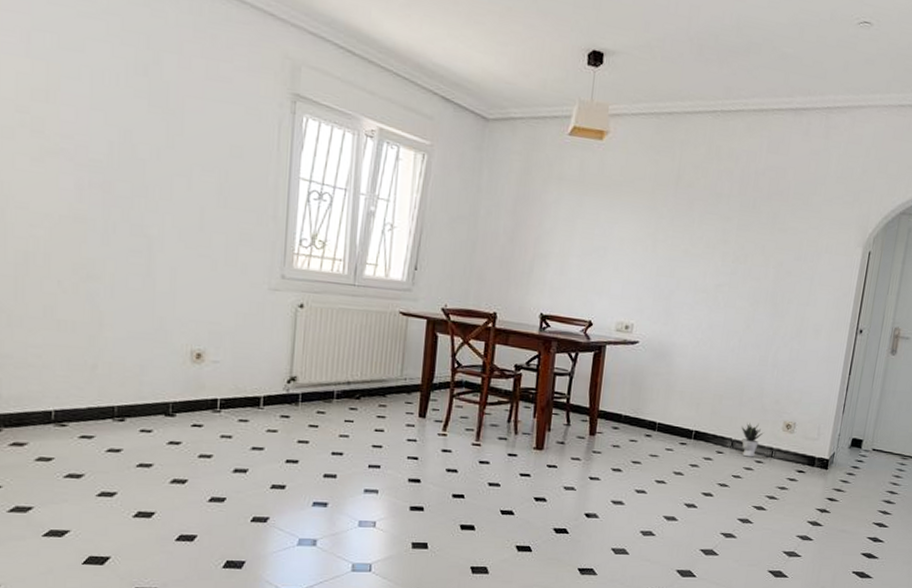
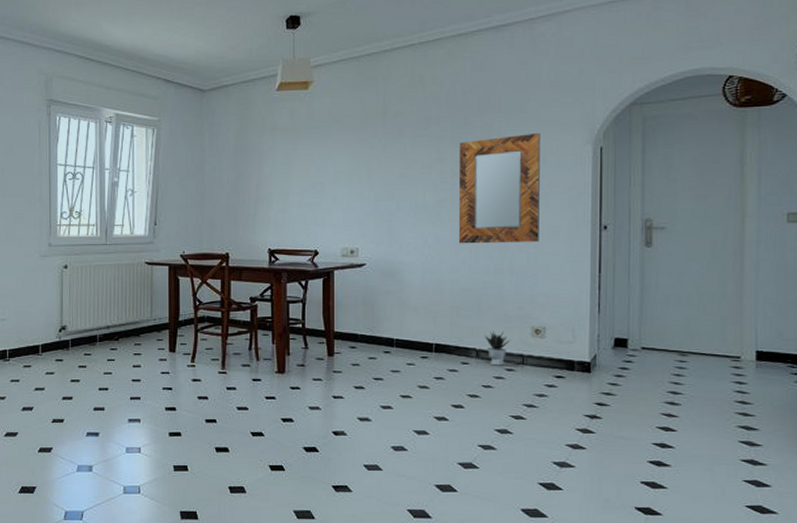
home mirror: none [730,225,820,338] -> present [458,132,540,244]

